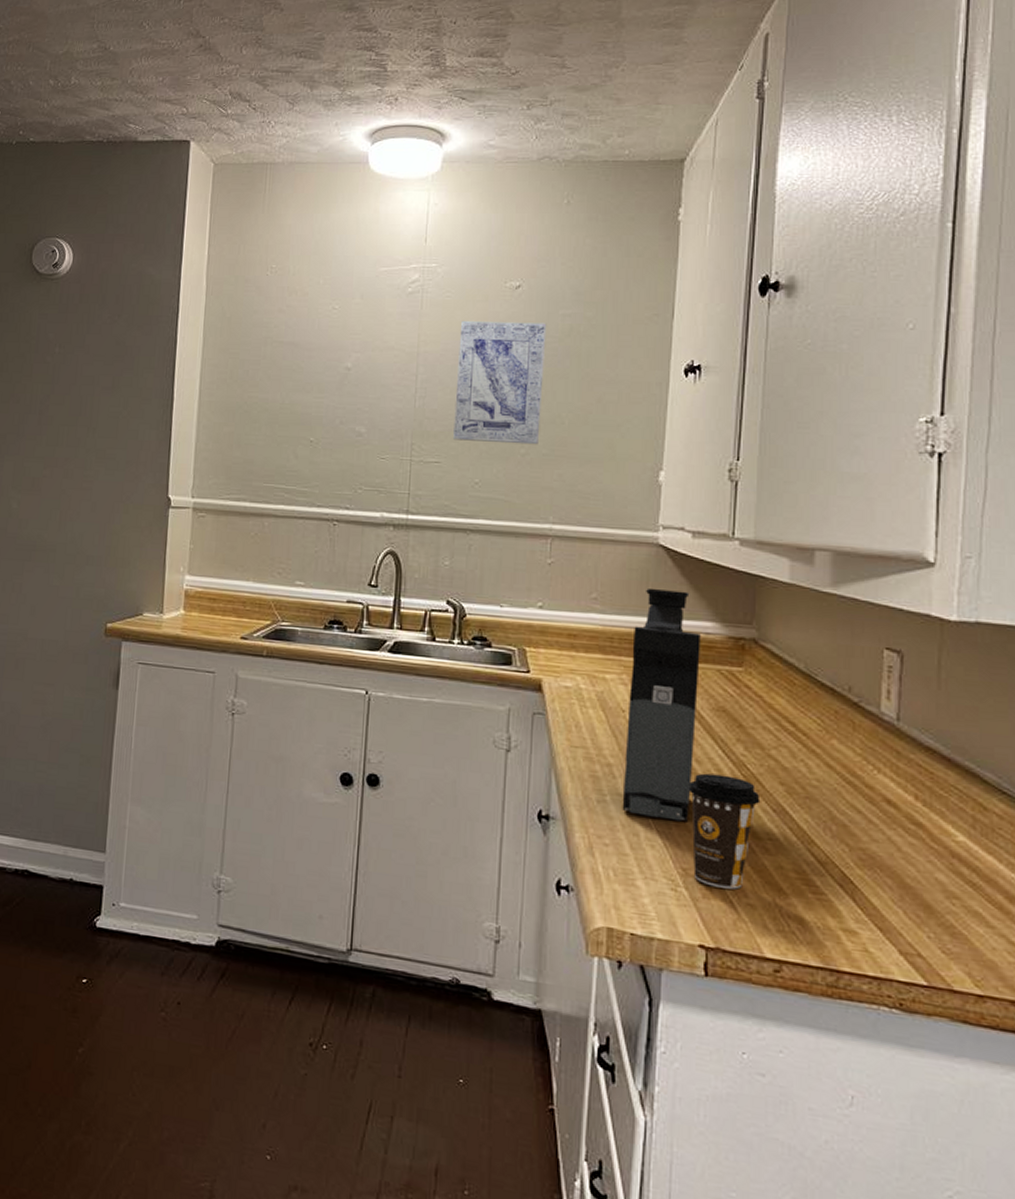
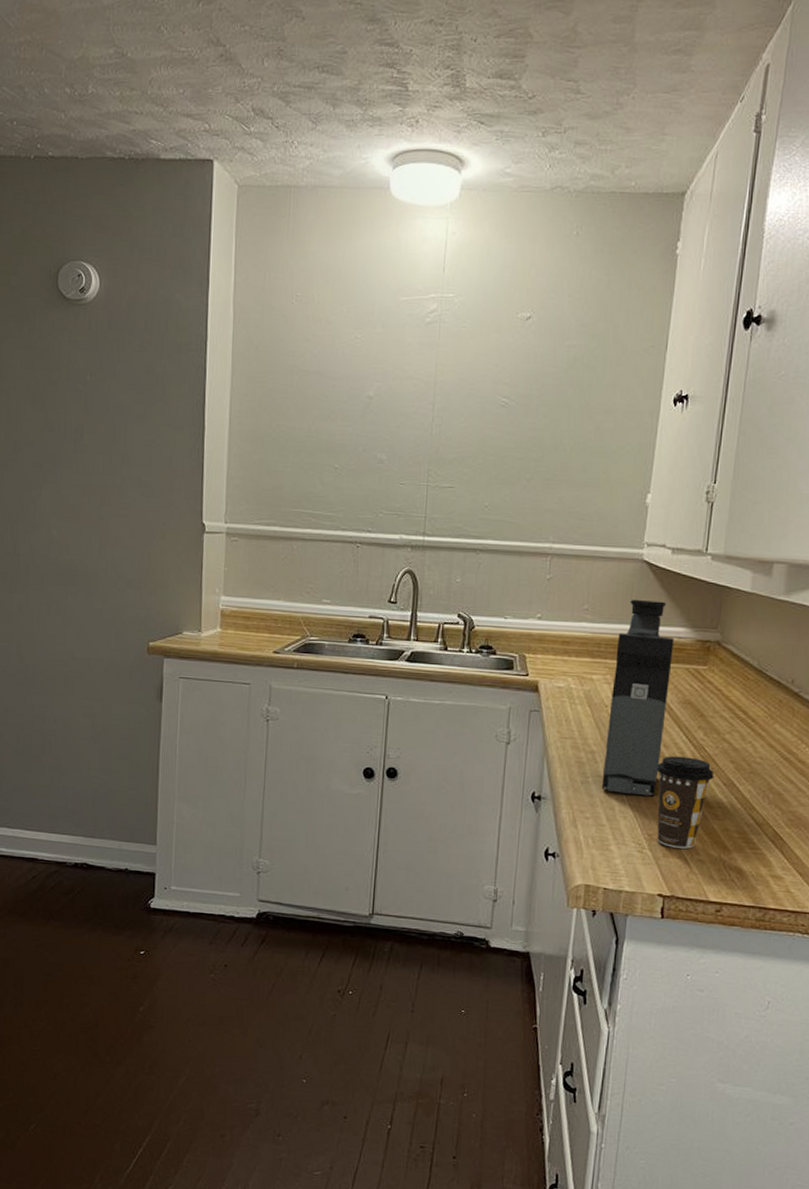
wall art: present [453,320,547,445] -> none [466,350,554,470]

